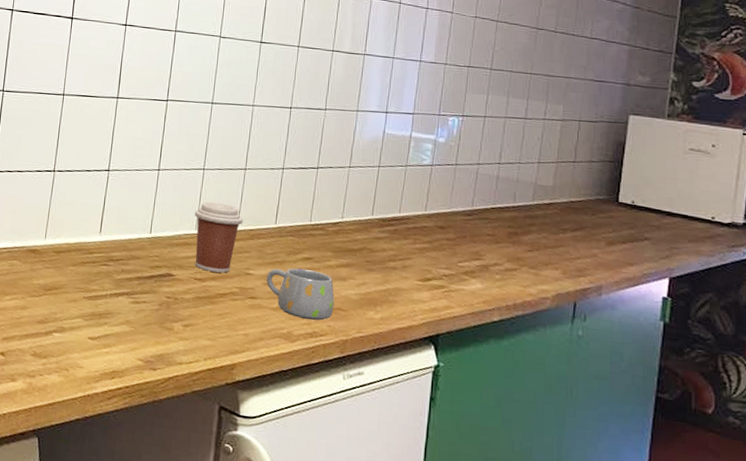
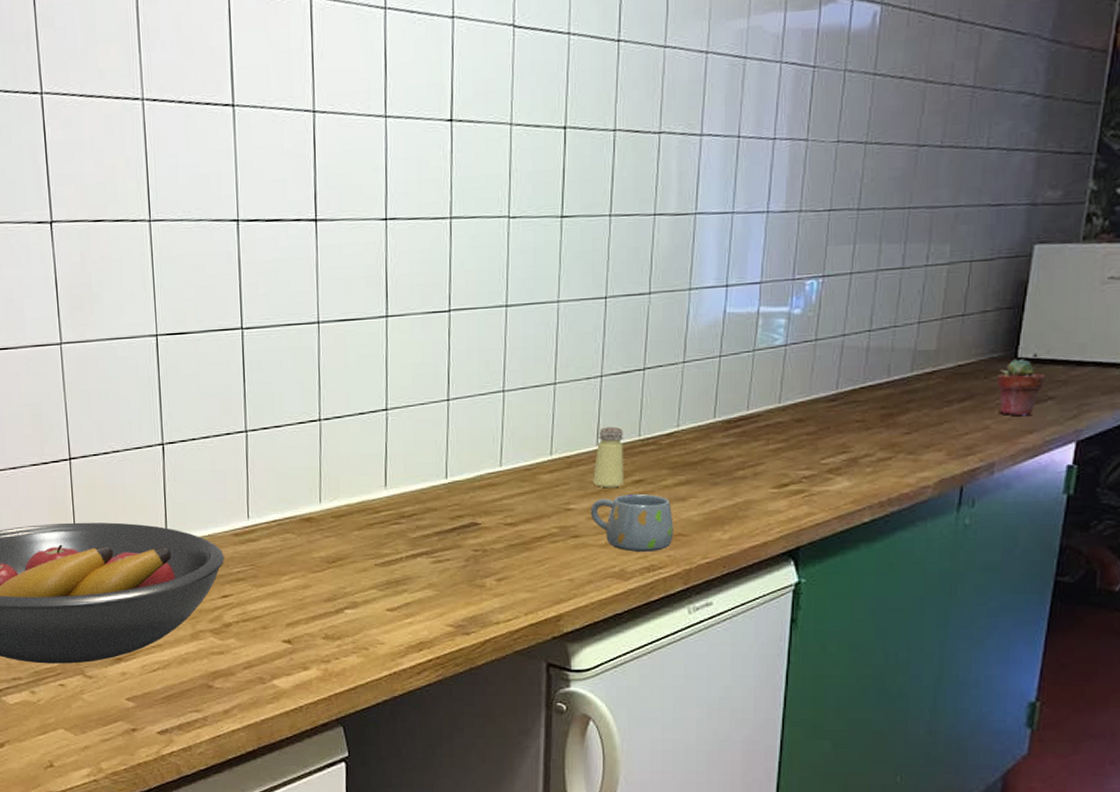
coffee cup: present [195,202,243,273] -> none [498,429,557,513]
saltshaker: none [270,210,298,262] -> present [593,426,624,489]
potted succulent: none [602,203,642,251] -> present [996,359,1046,417]

